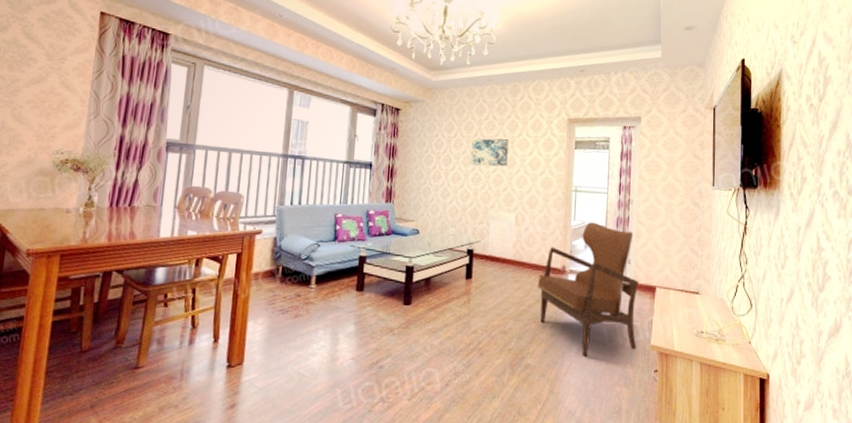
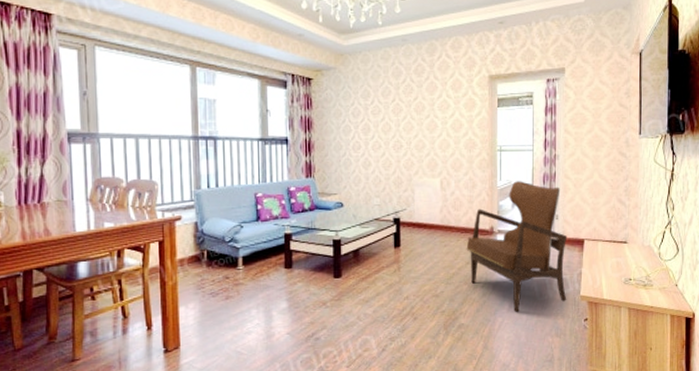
wall art: present [471,138,509,167] -> none [390,103,428,132]

